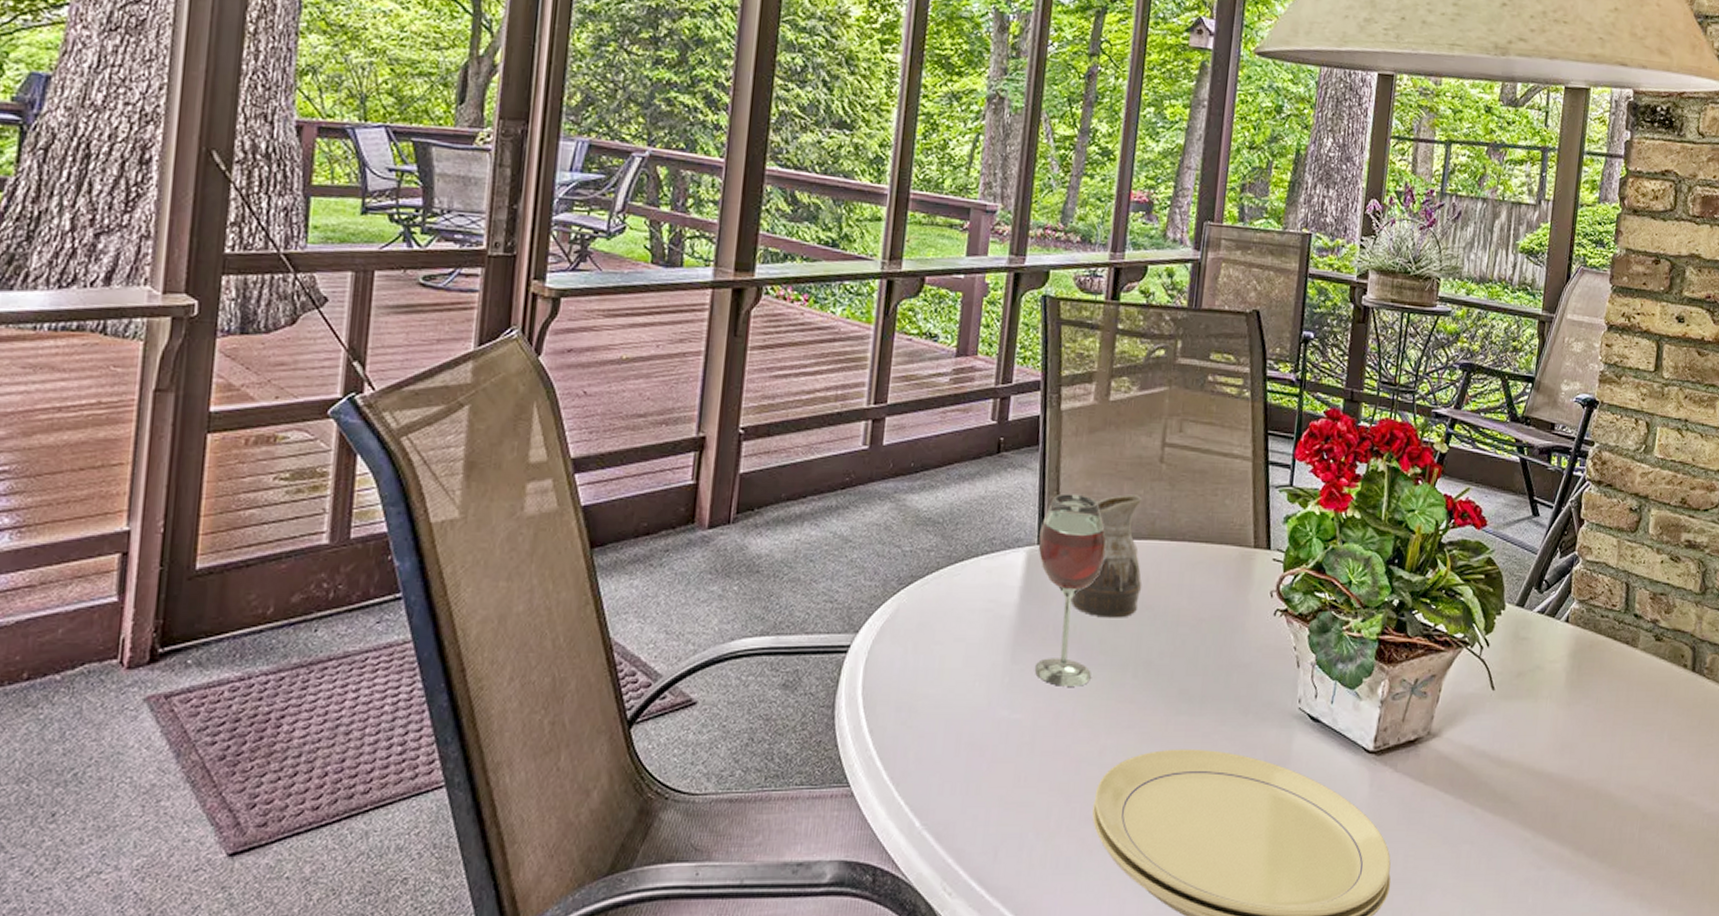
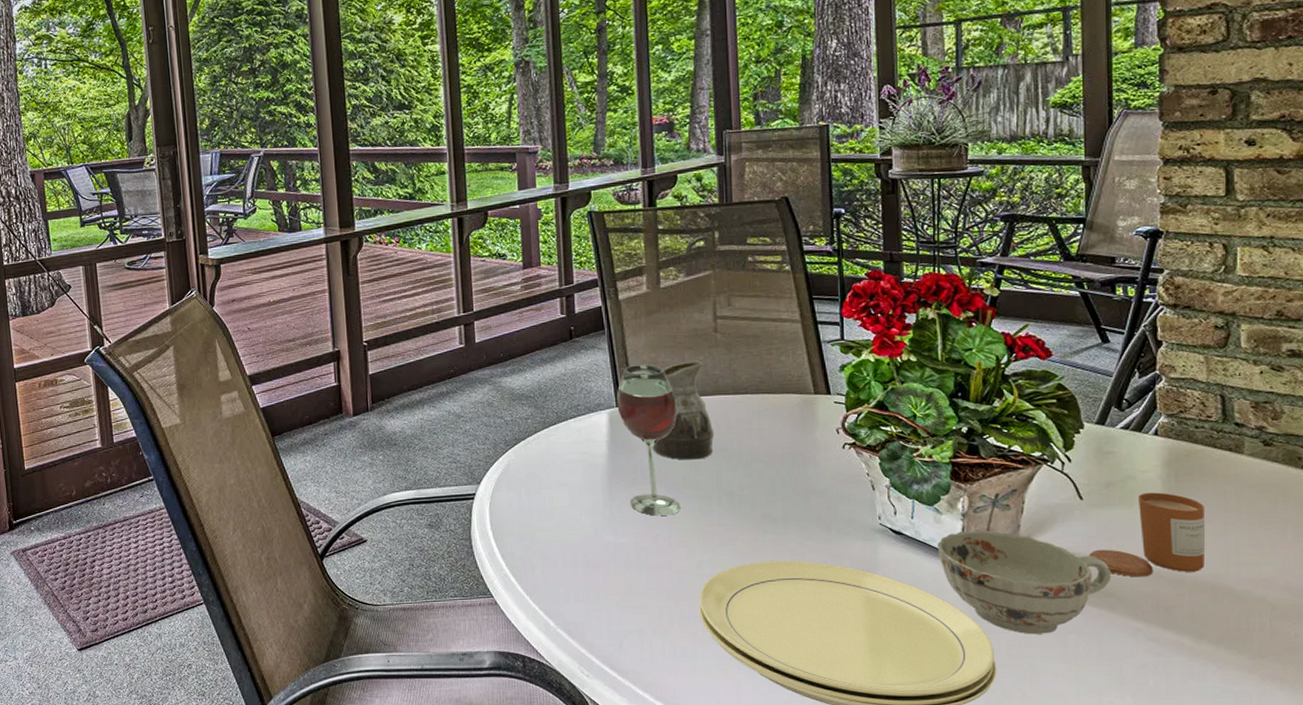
teacup: none [1351,721,1510,844] -> present [937,530,1112,634]
candle: none [1492,685,1599,780] -> present [1089,492,1206,577]

